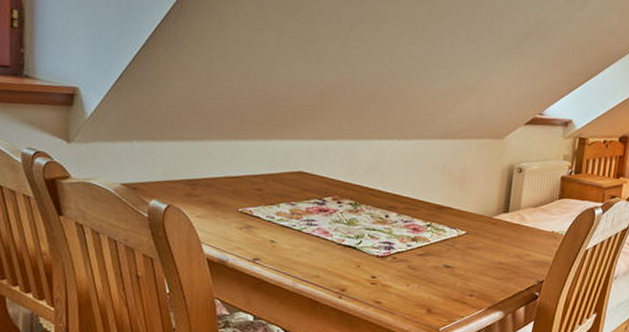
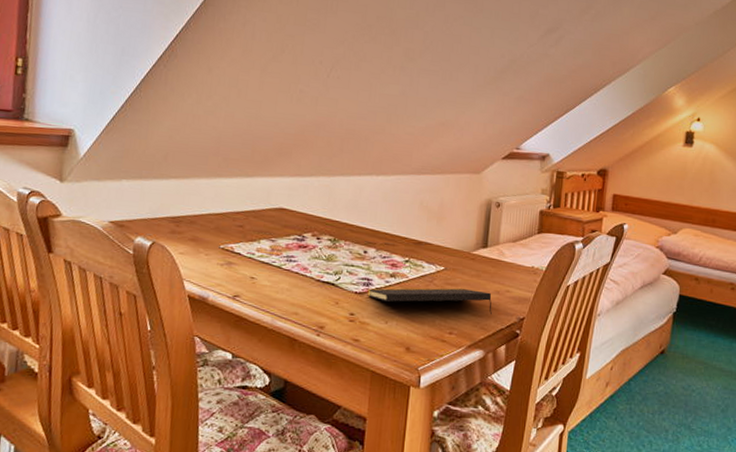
notepad: none [389,251,512,278] -> present [367,288,492,315]

